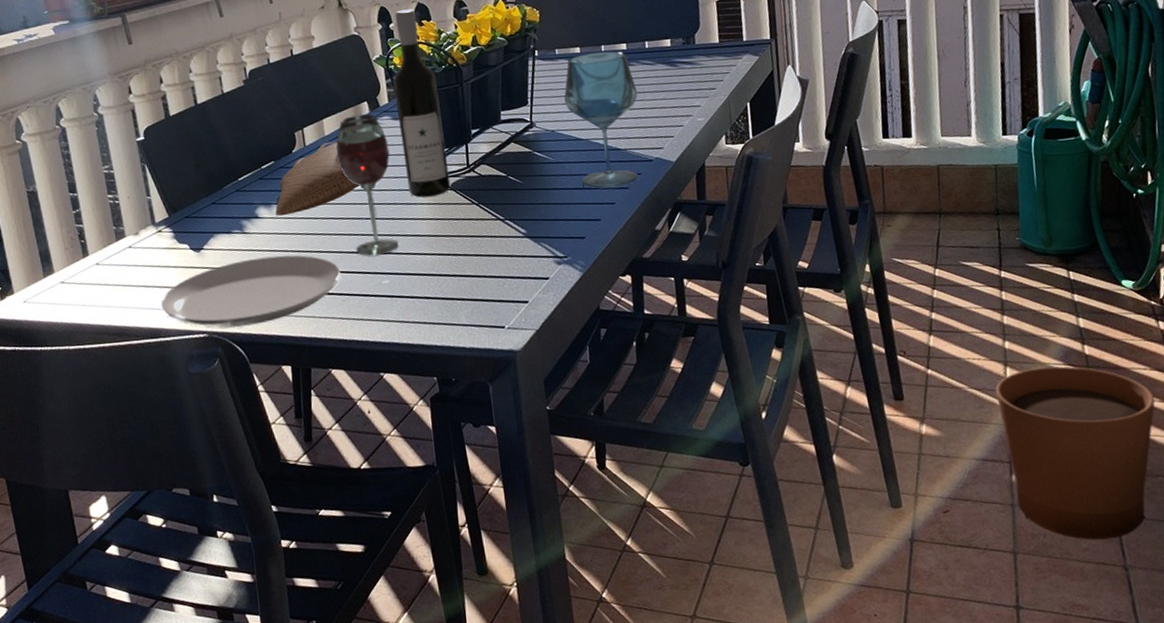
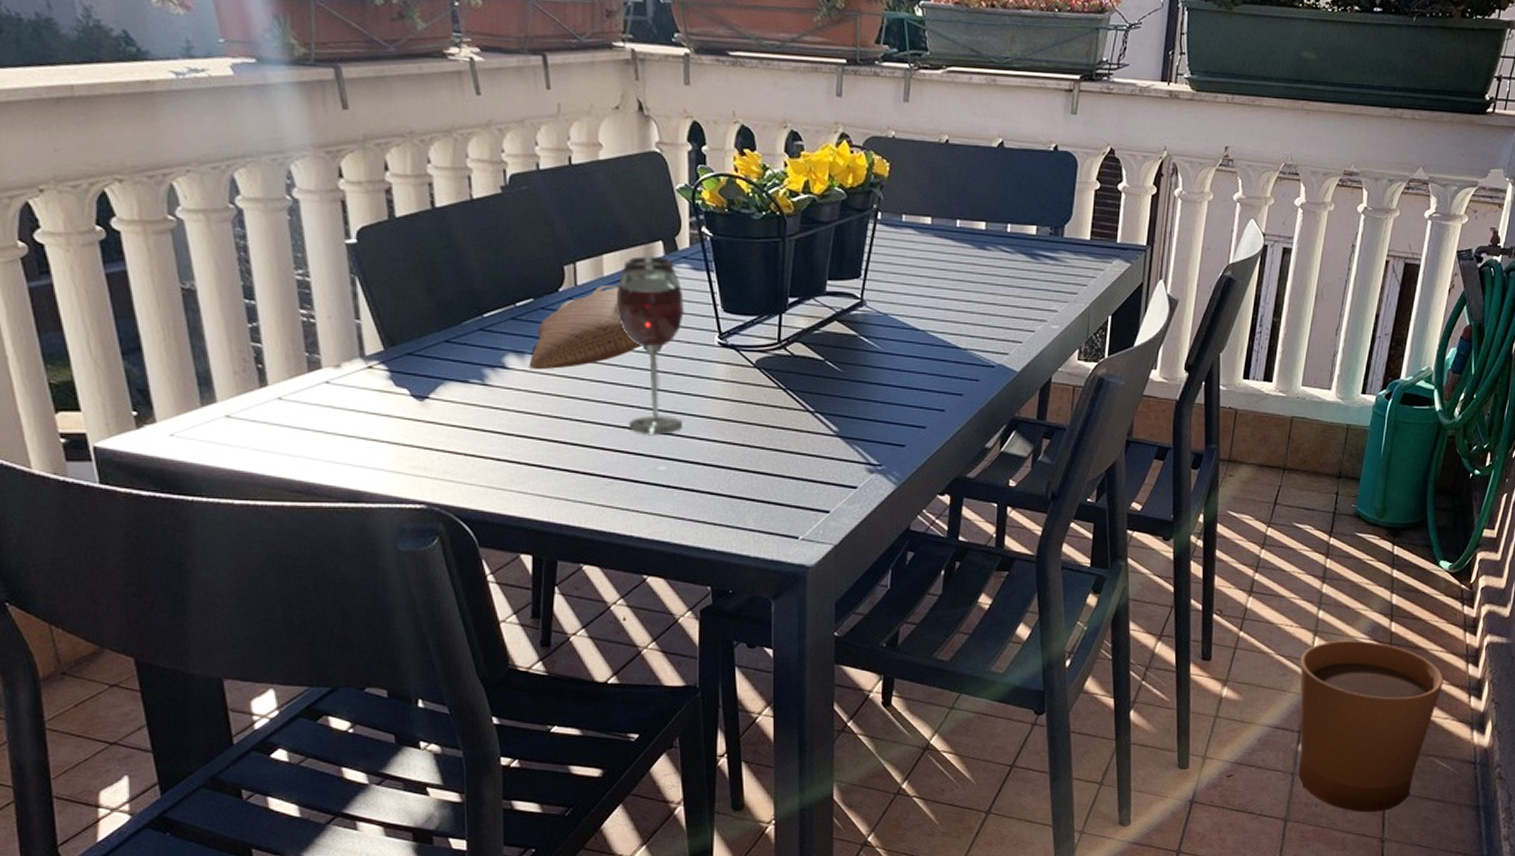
plate: present [161,255,341,328] -> none [366,418,607,501]
bottle: present [393,9,451,198] -> none [699,130,755,372]
wine glass: present [564,51,638,189] -> none [904,227,989,392]

